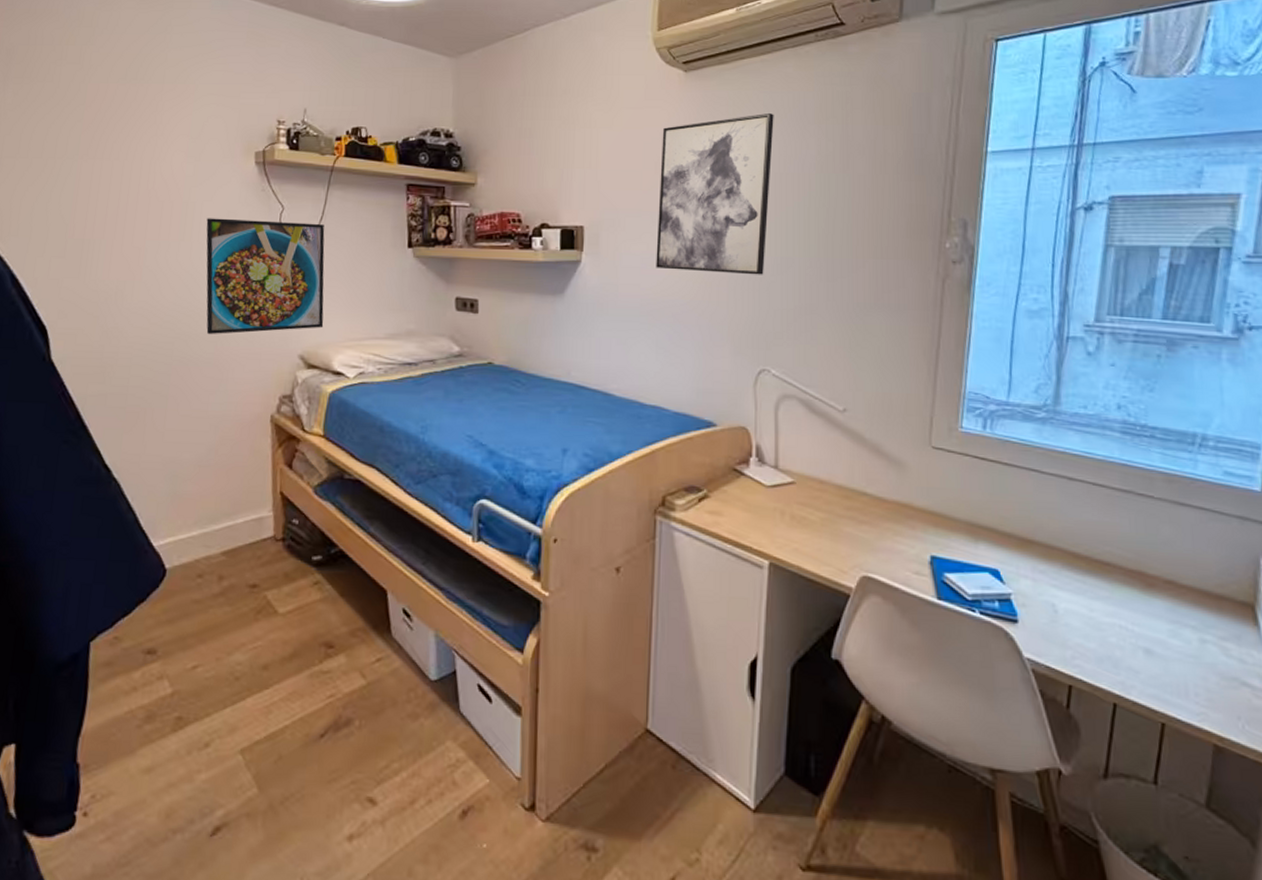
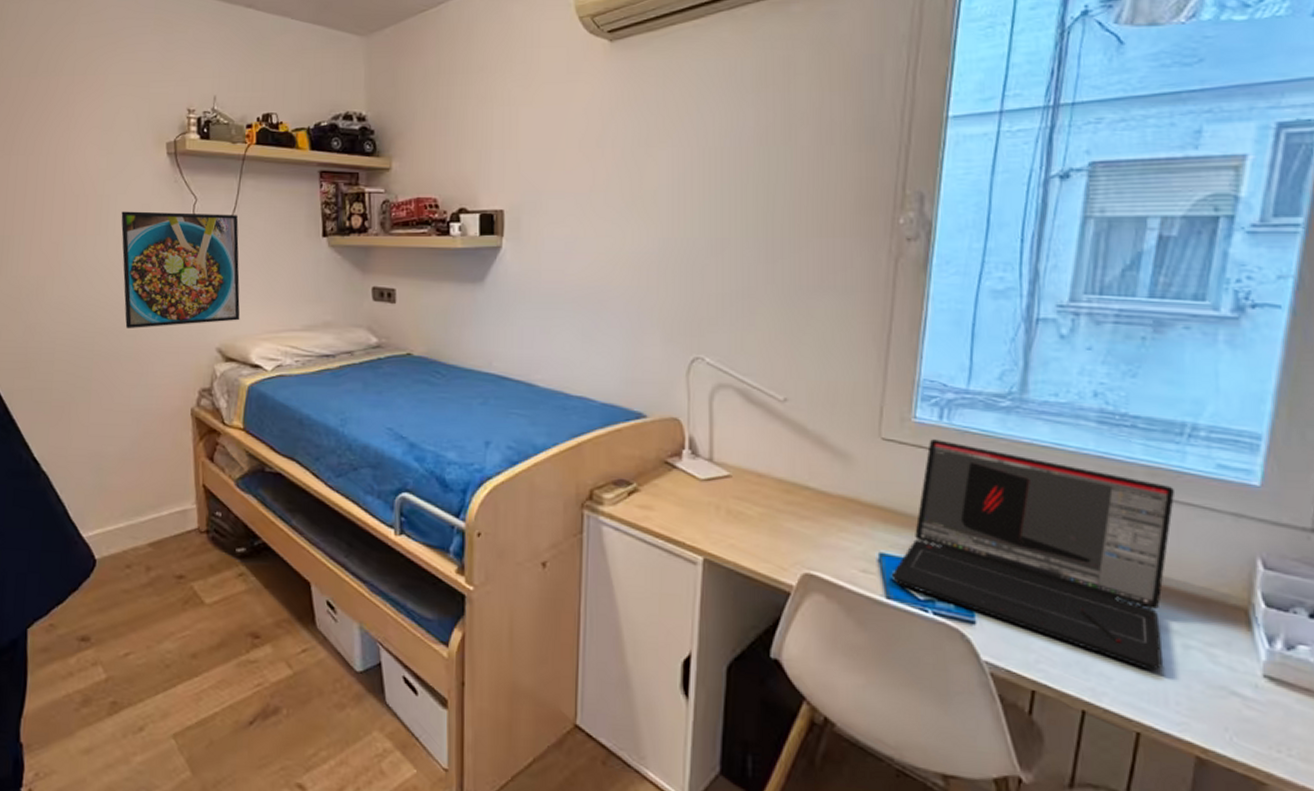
wall art: present [656,112,774,275] -> none [580,82,708,258]
laptop: none [942,448,1190,664] -> present [891,439,1176,671]

